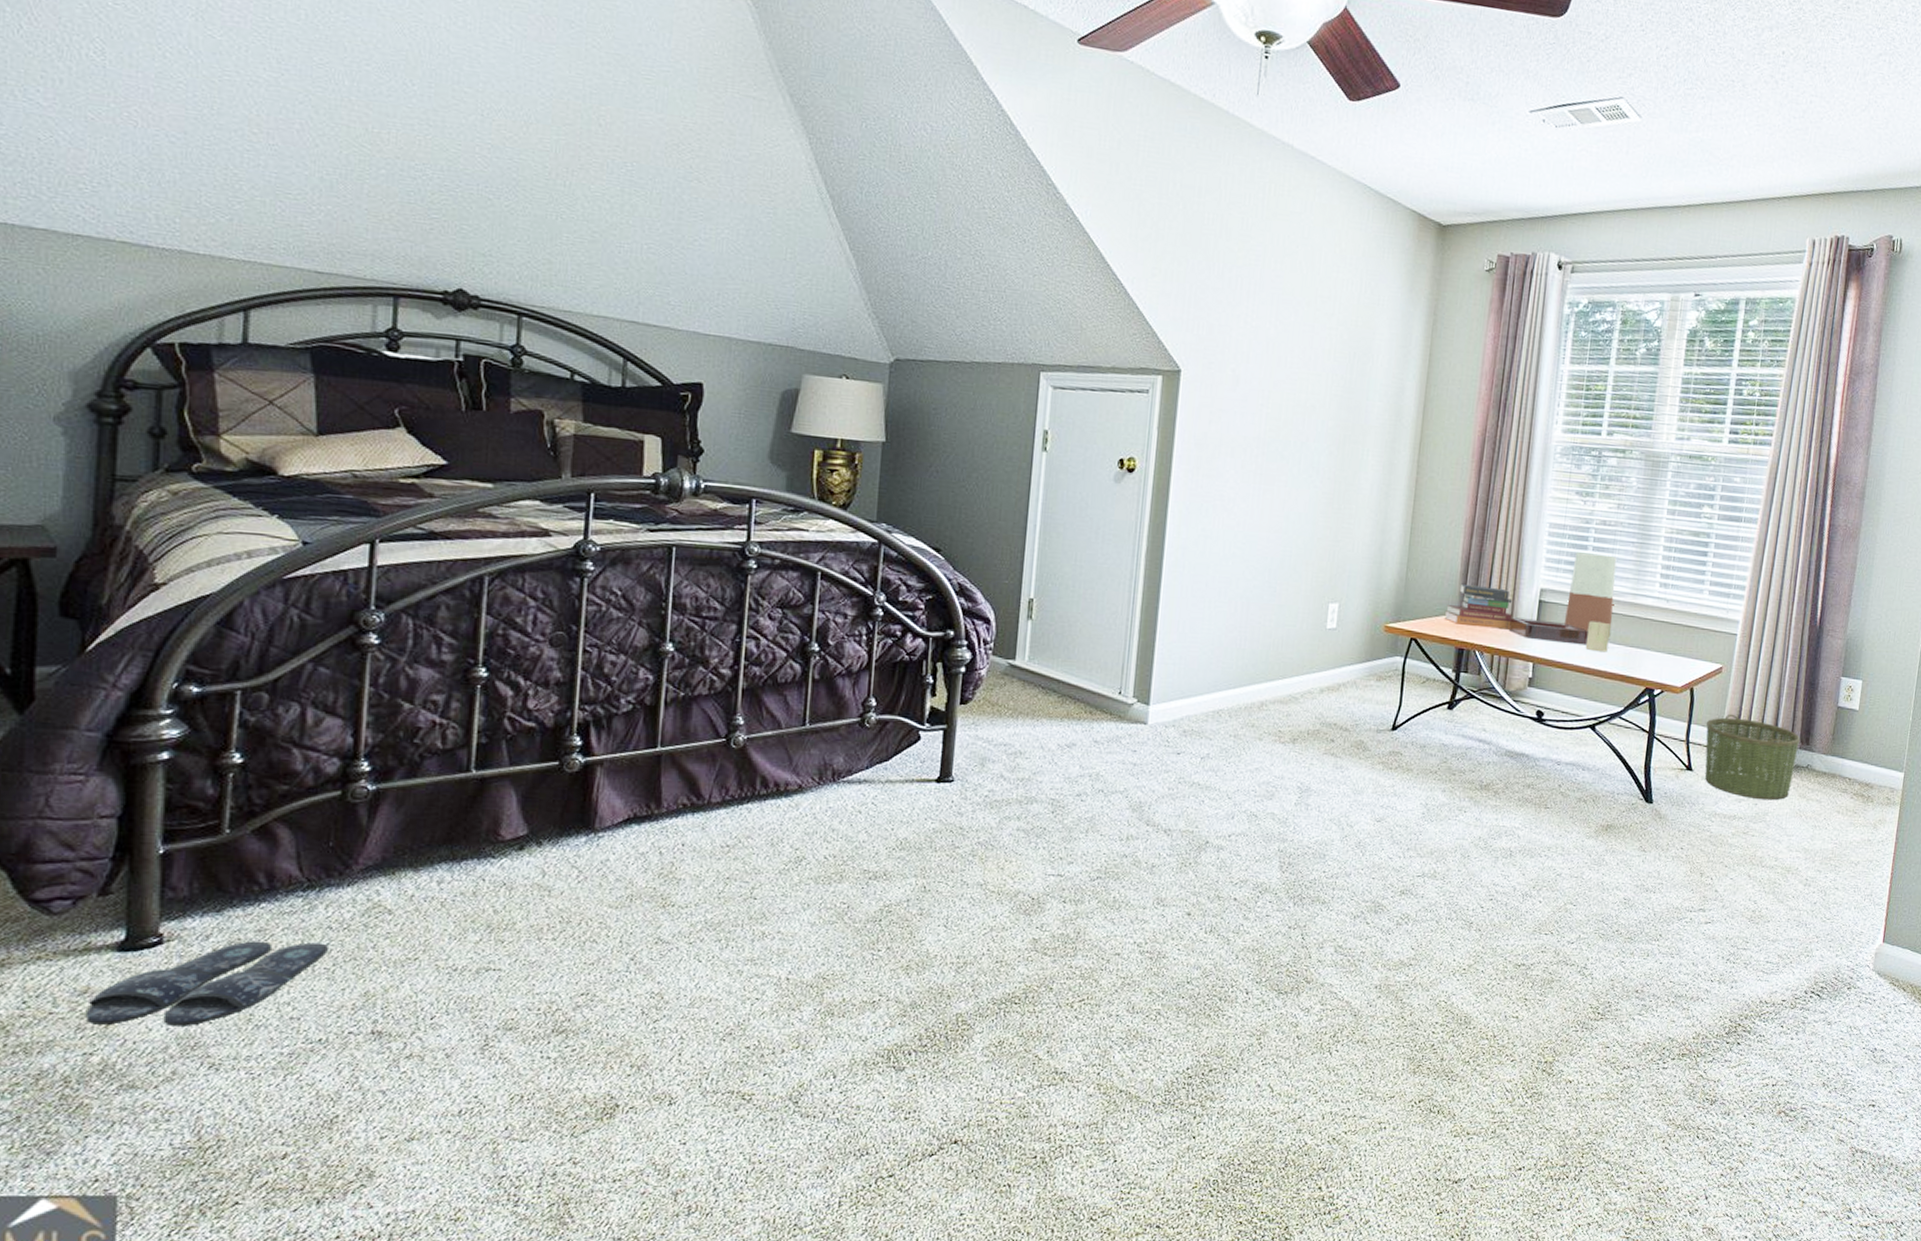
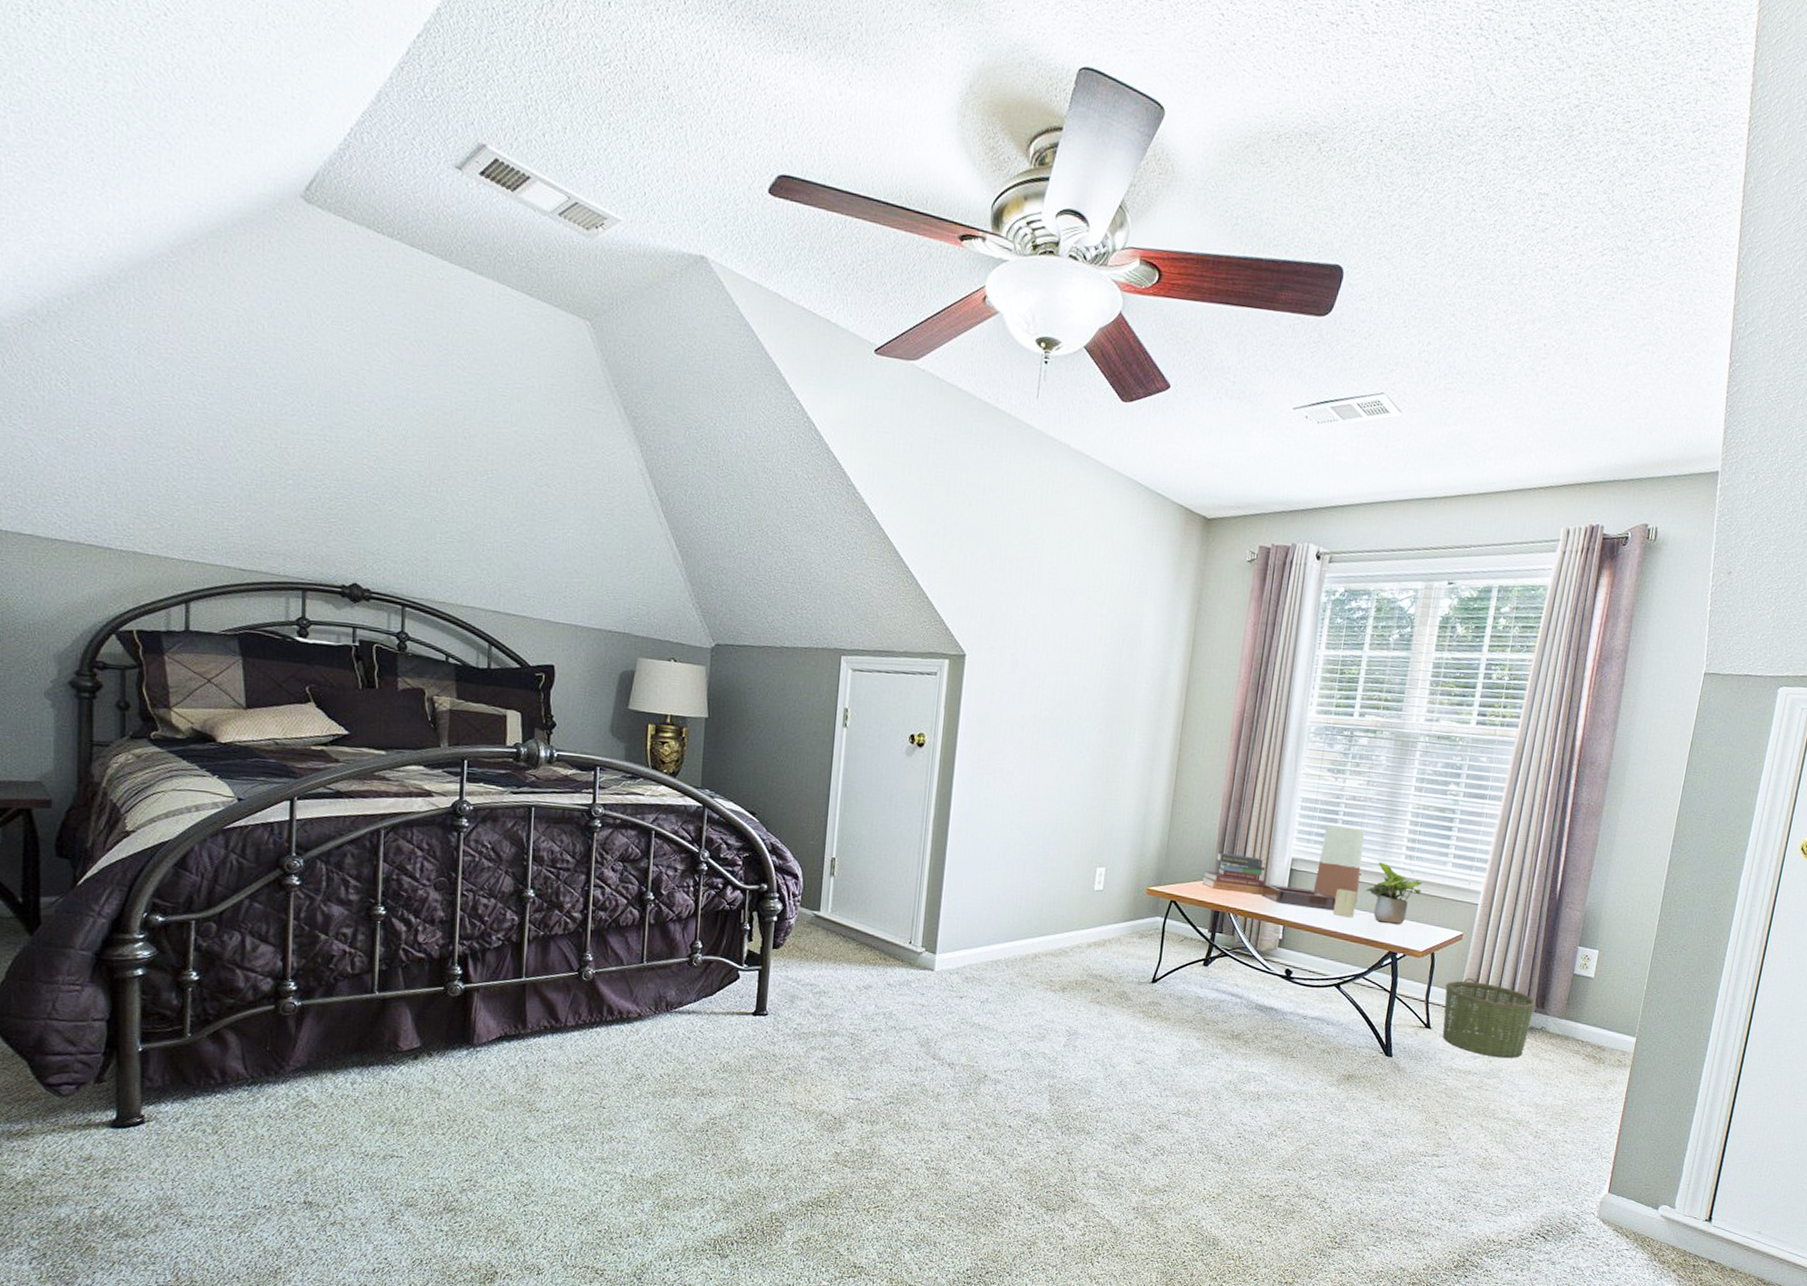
slippers: present [87,941,328,1026] -> none [90,1124,269,1190]
potted plant: none [1617,591,1679,659] -> present [1364,861,1423,925]

